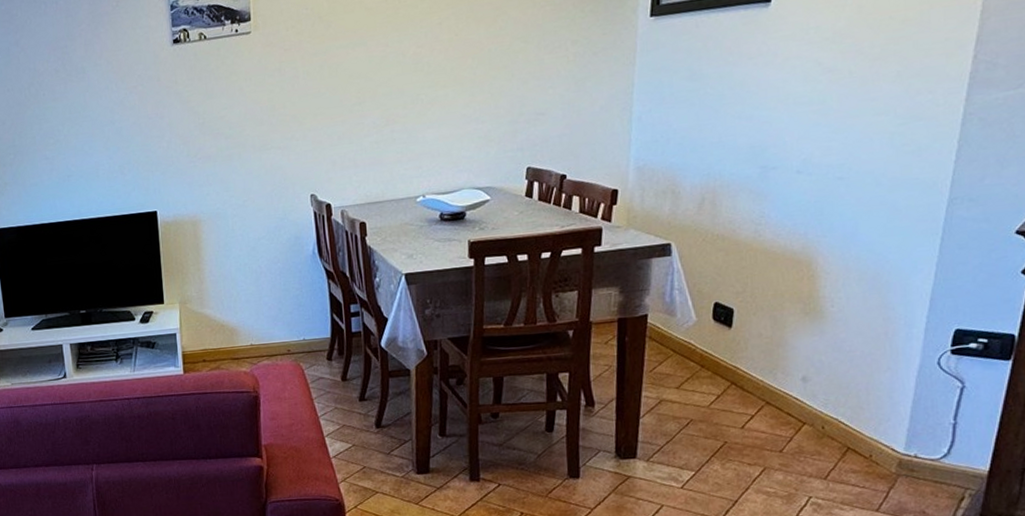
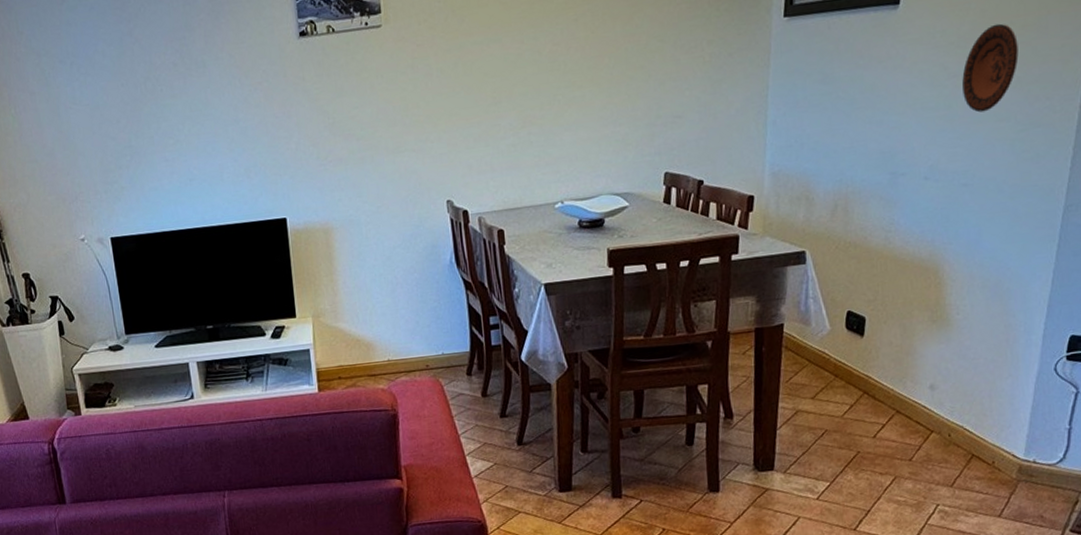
decorative plate: none [837,18,899,107] -> present [962,23,1019,113]

